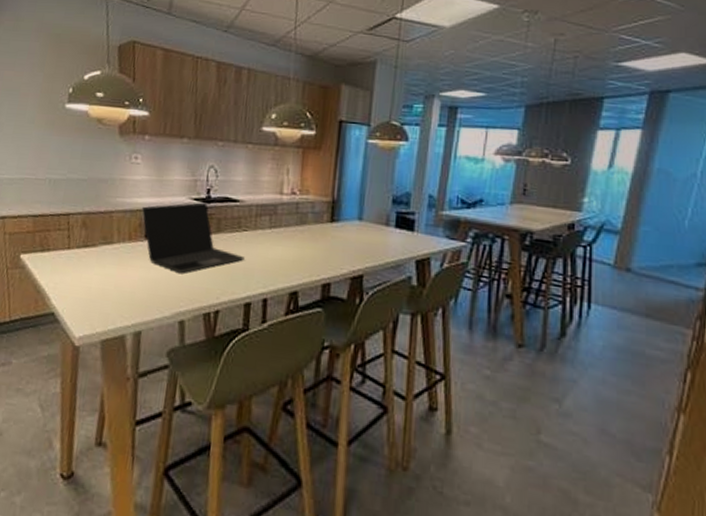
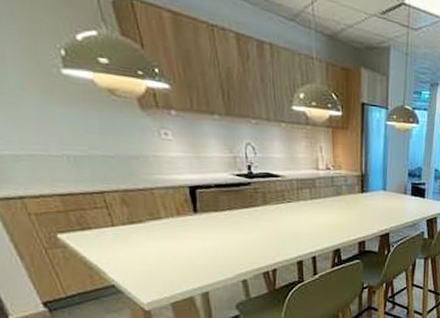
laptop: present [142,202,245,274] -> none [185,178,292,242]

